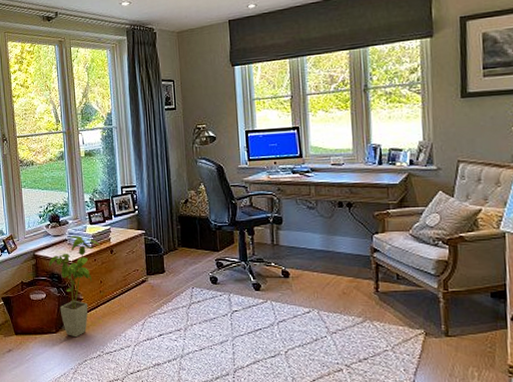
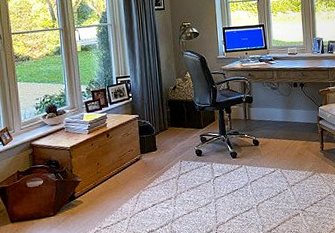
house plant: present [49,236,102,338] -> none [46,123,99,218]

